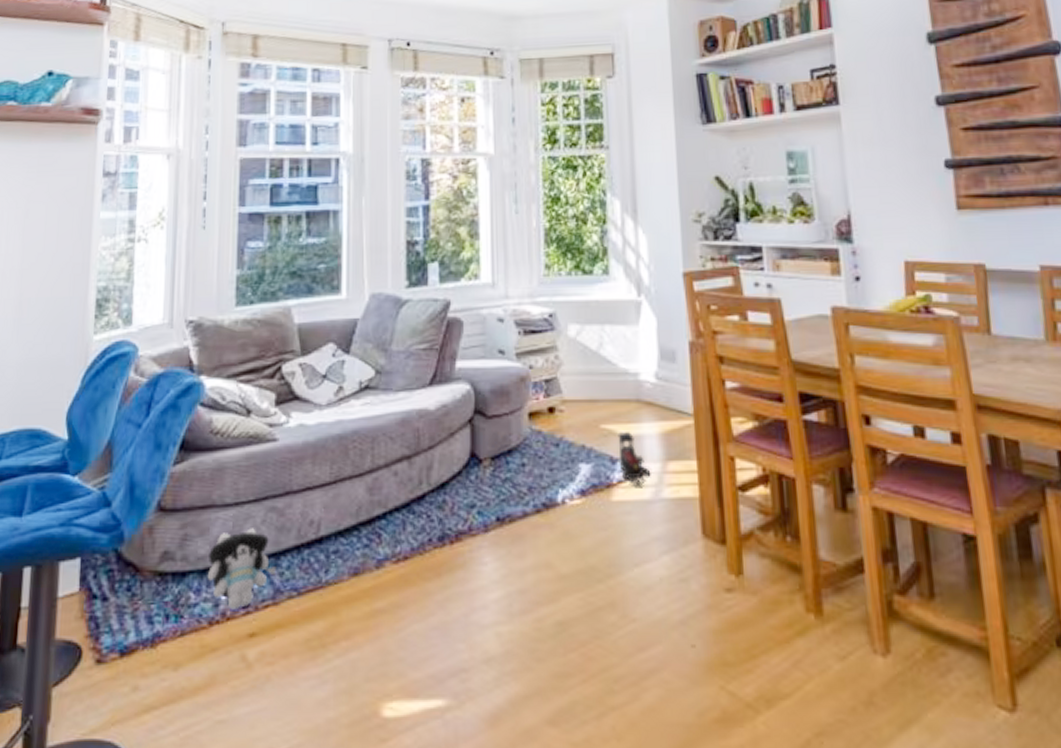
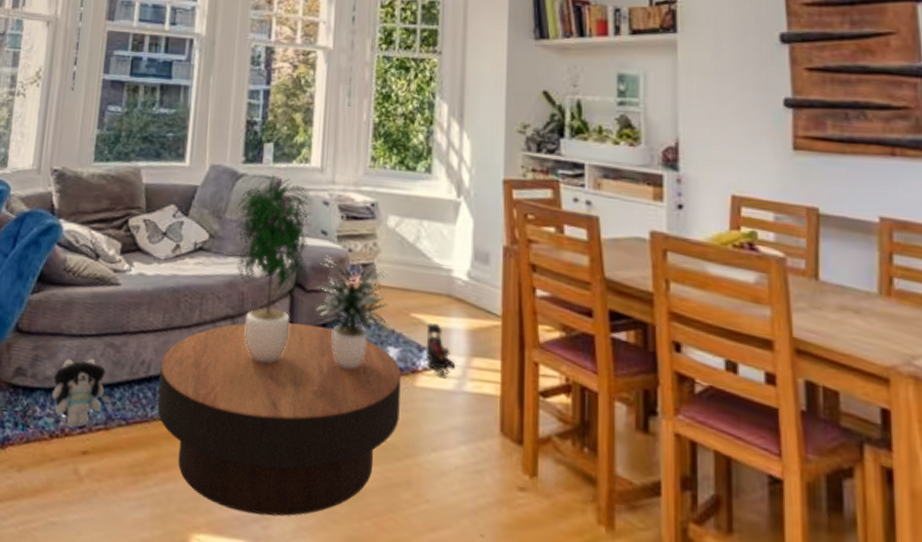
coffee table: none [331,452,598,669] -> present [157,323,401,516]
potted plant: none [403,296,578,502] -> present [236,174,393,369]

